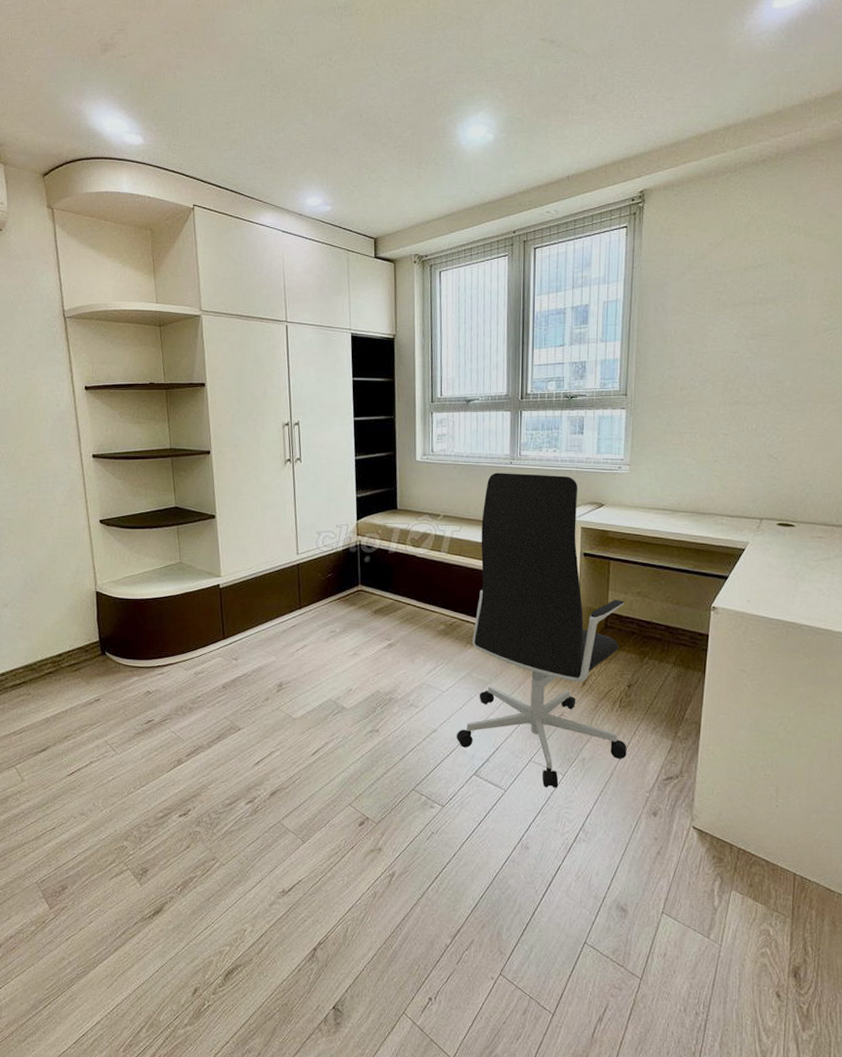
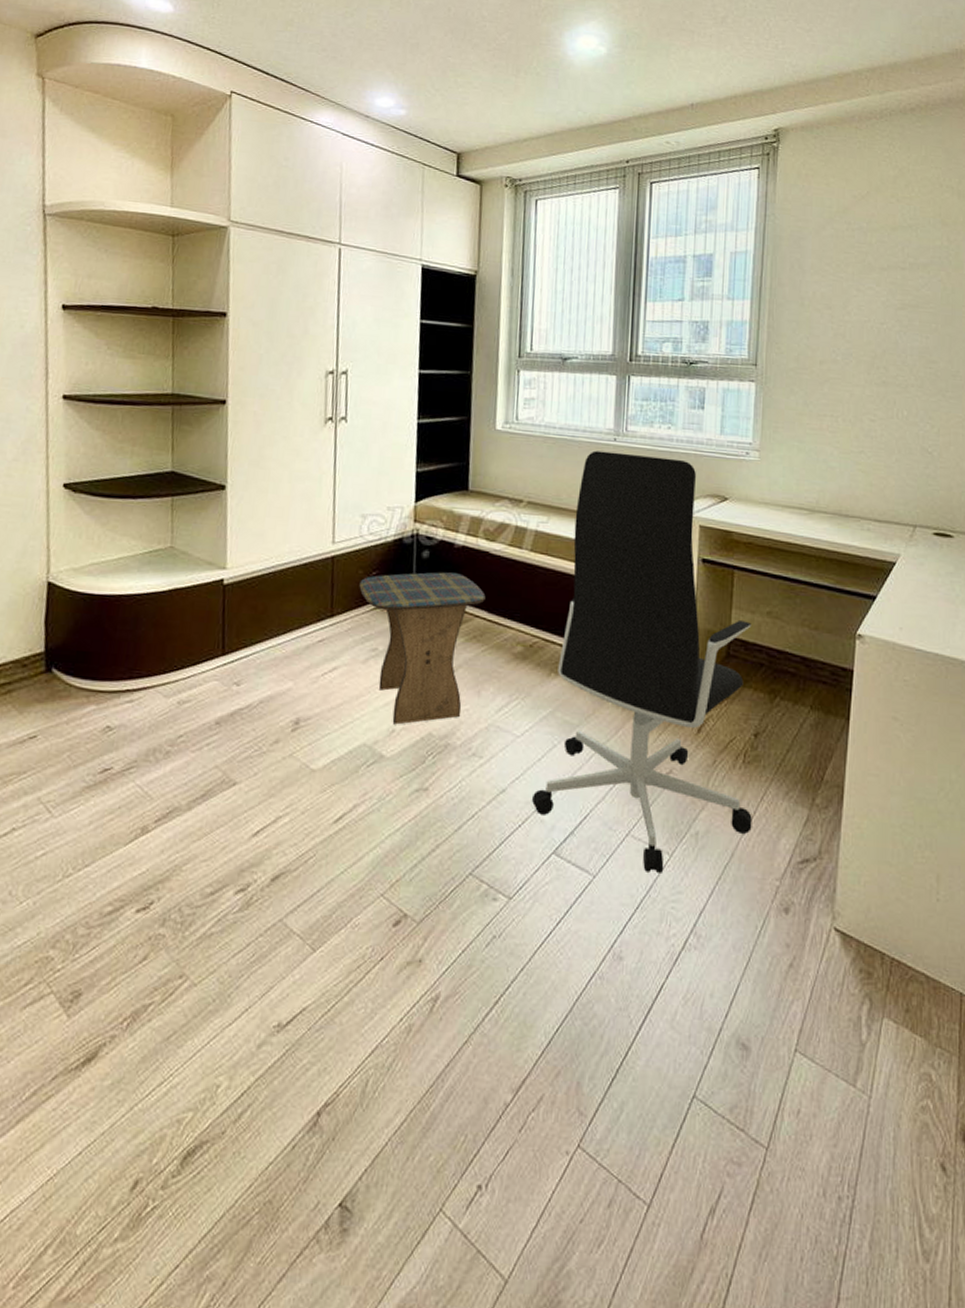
stool: none [319,572,414,685] -> present [359,572,486,725]

